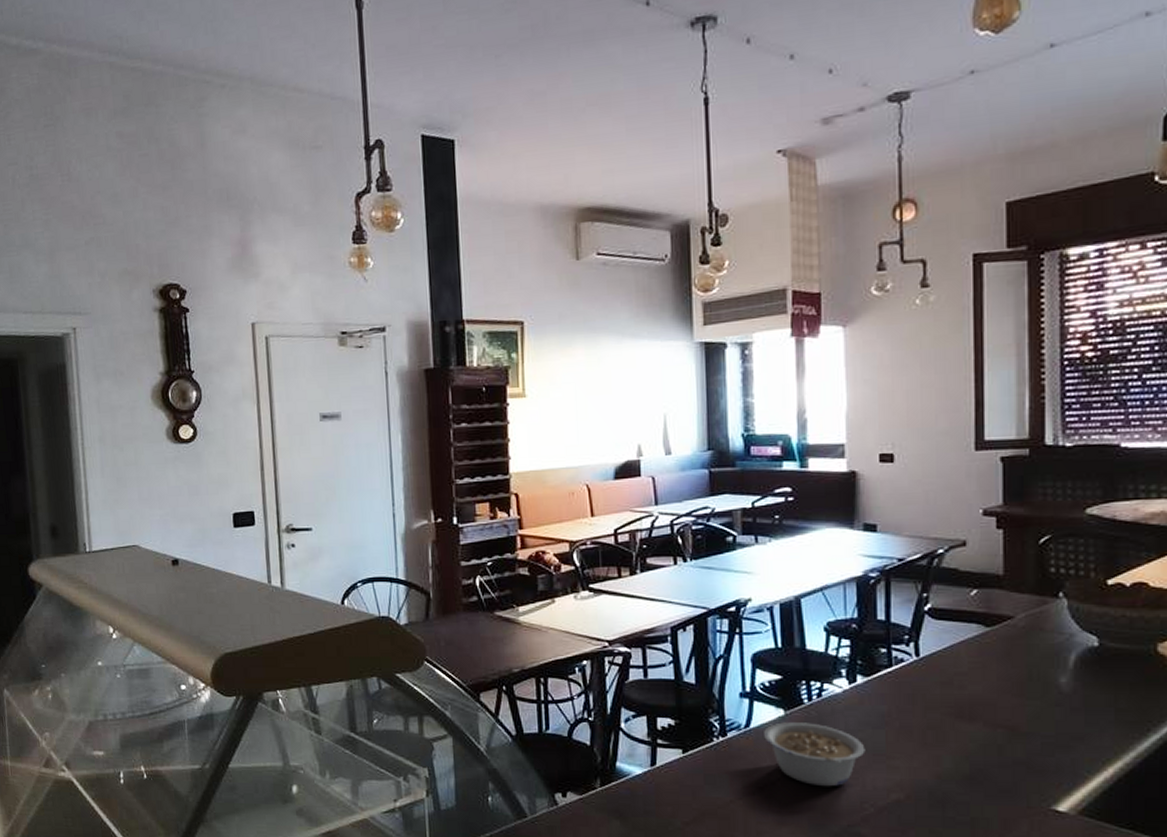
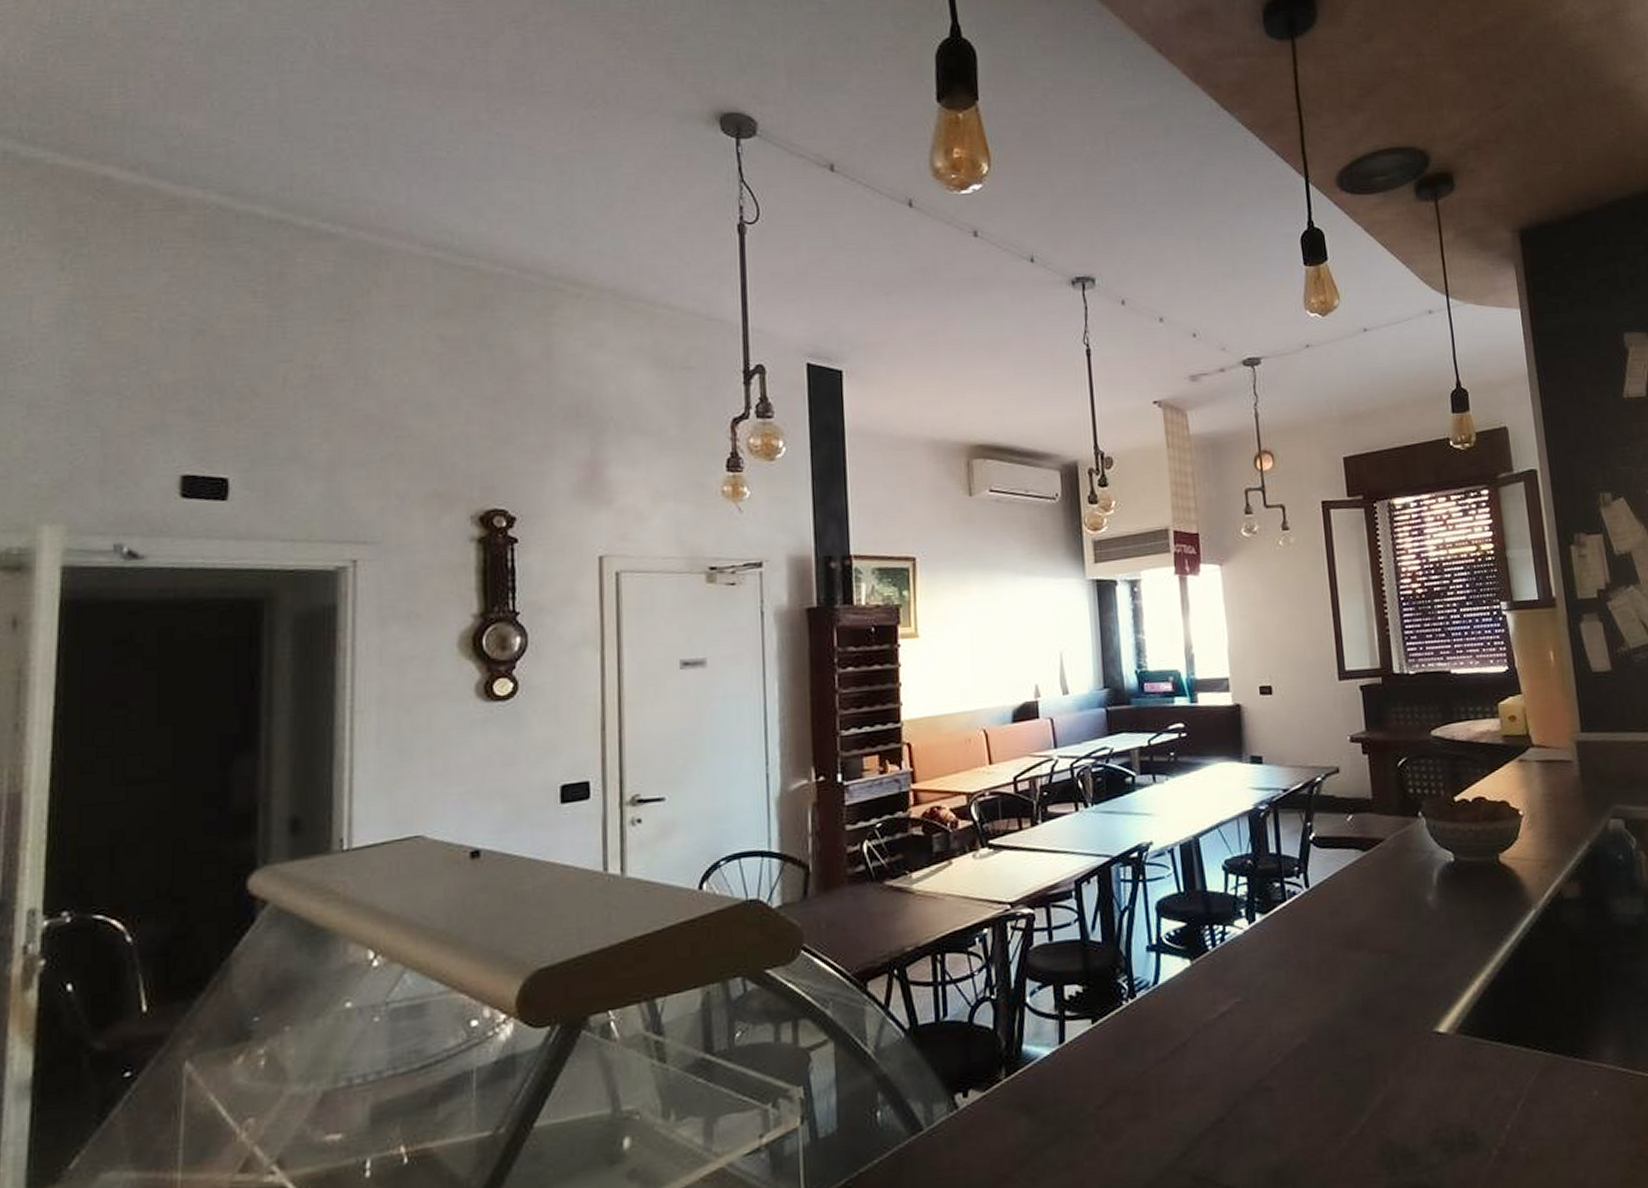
legume: present [764,722,865,787] -> none [1172,971,1269,1041]

